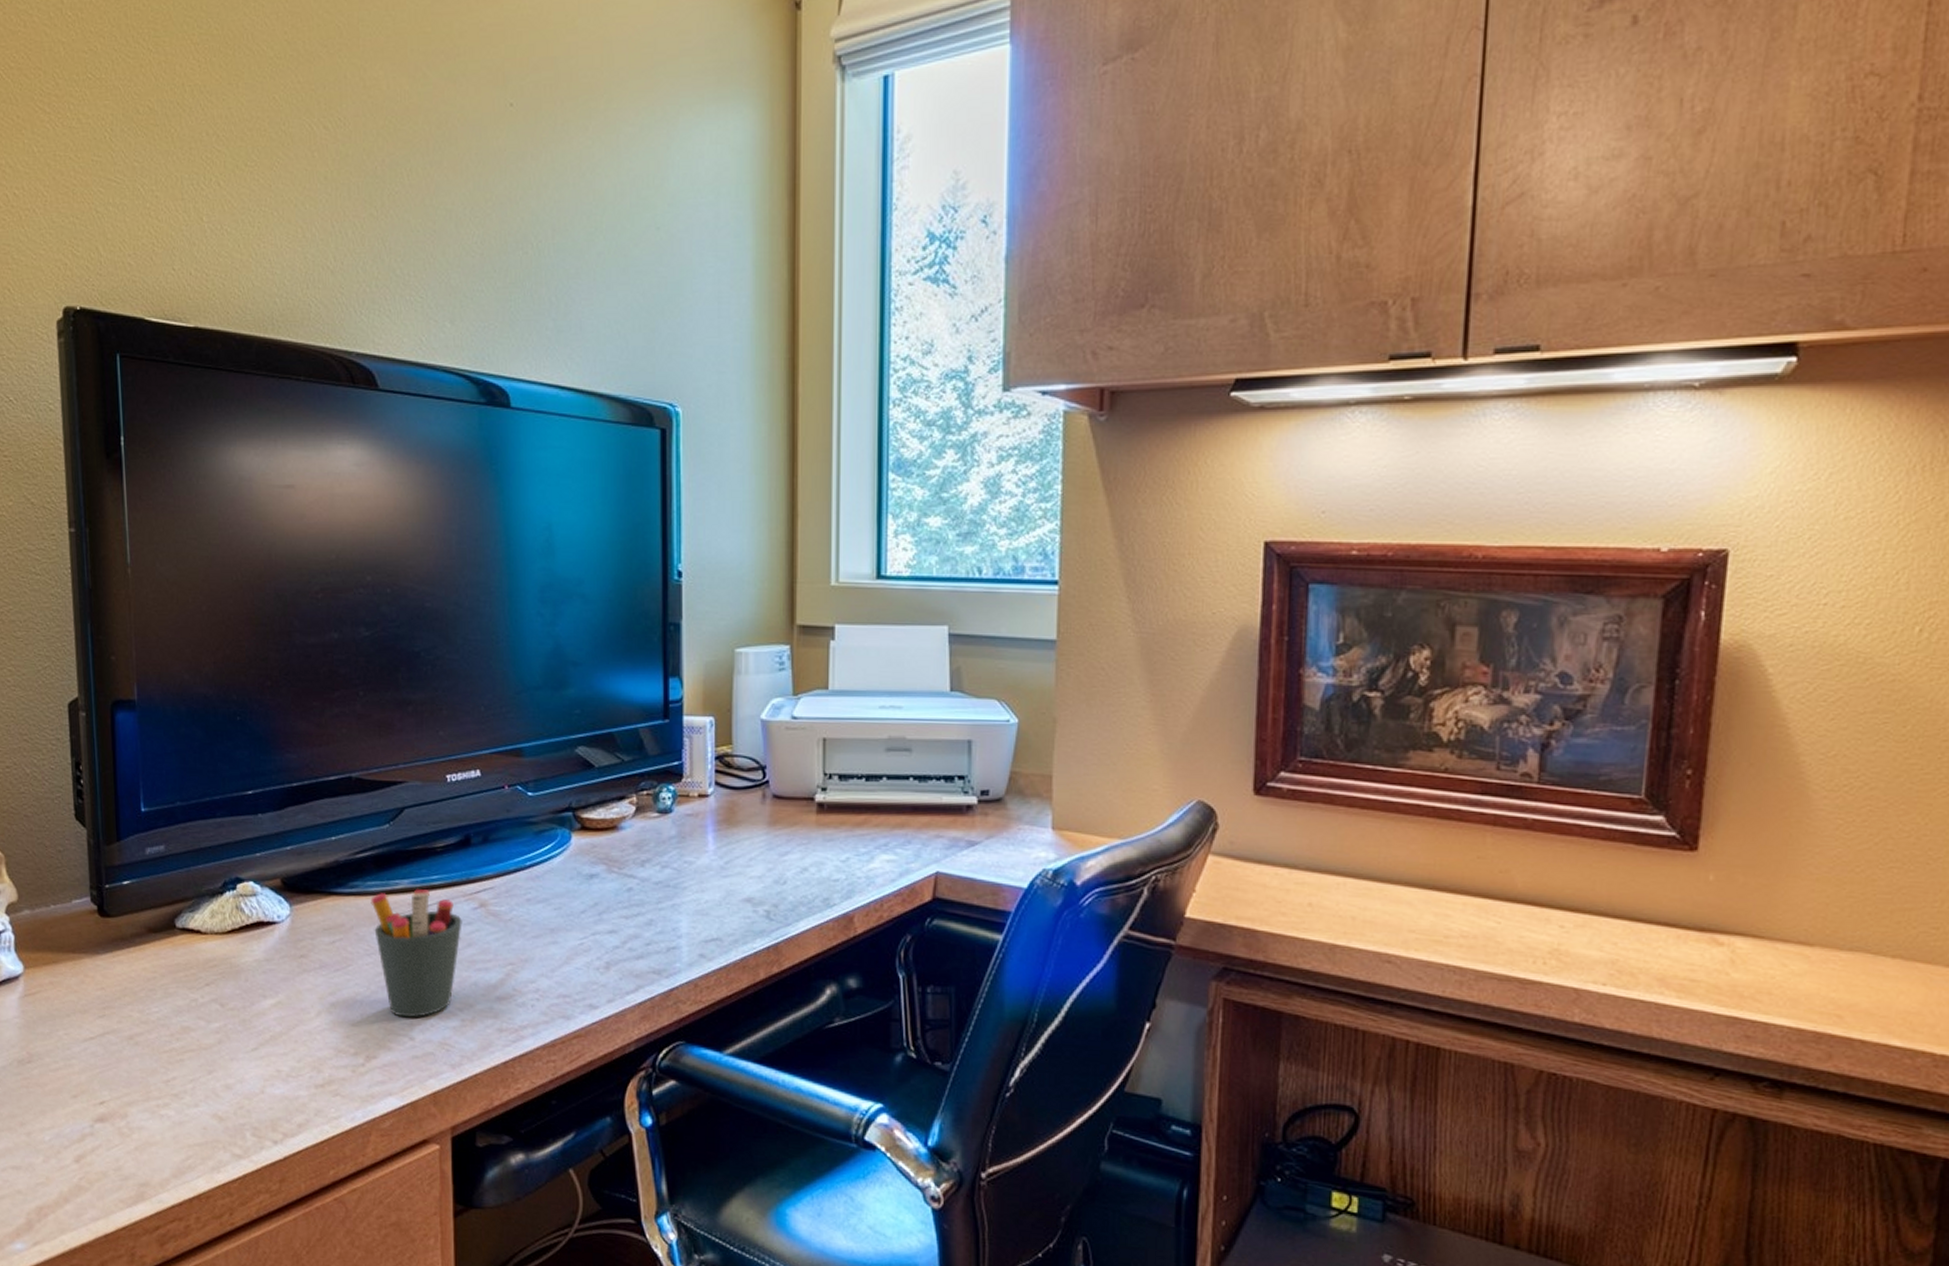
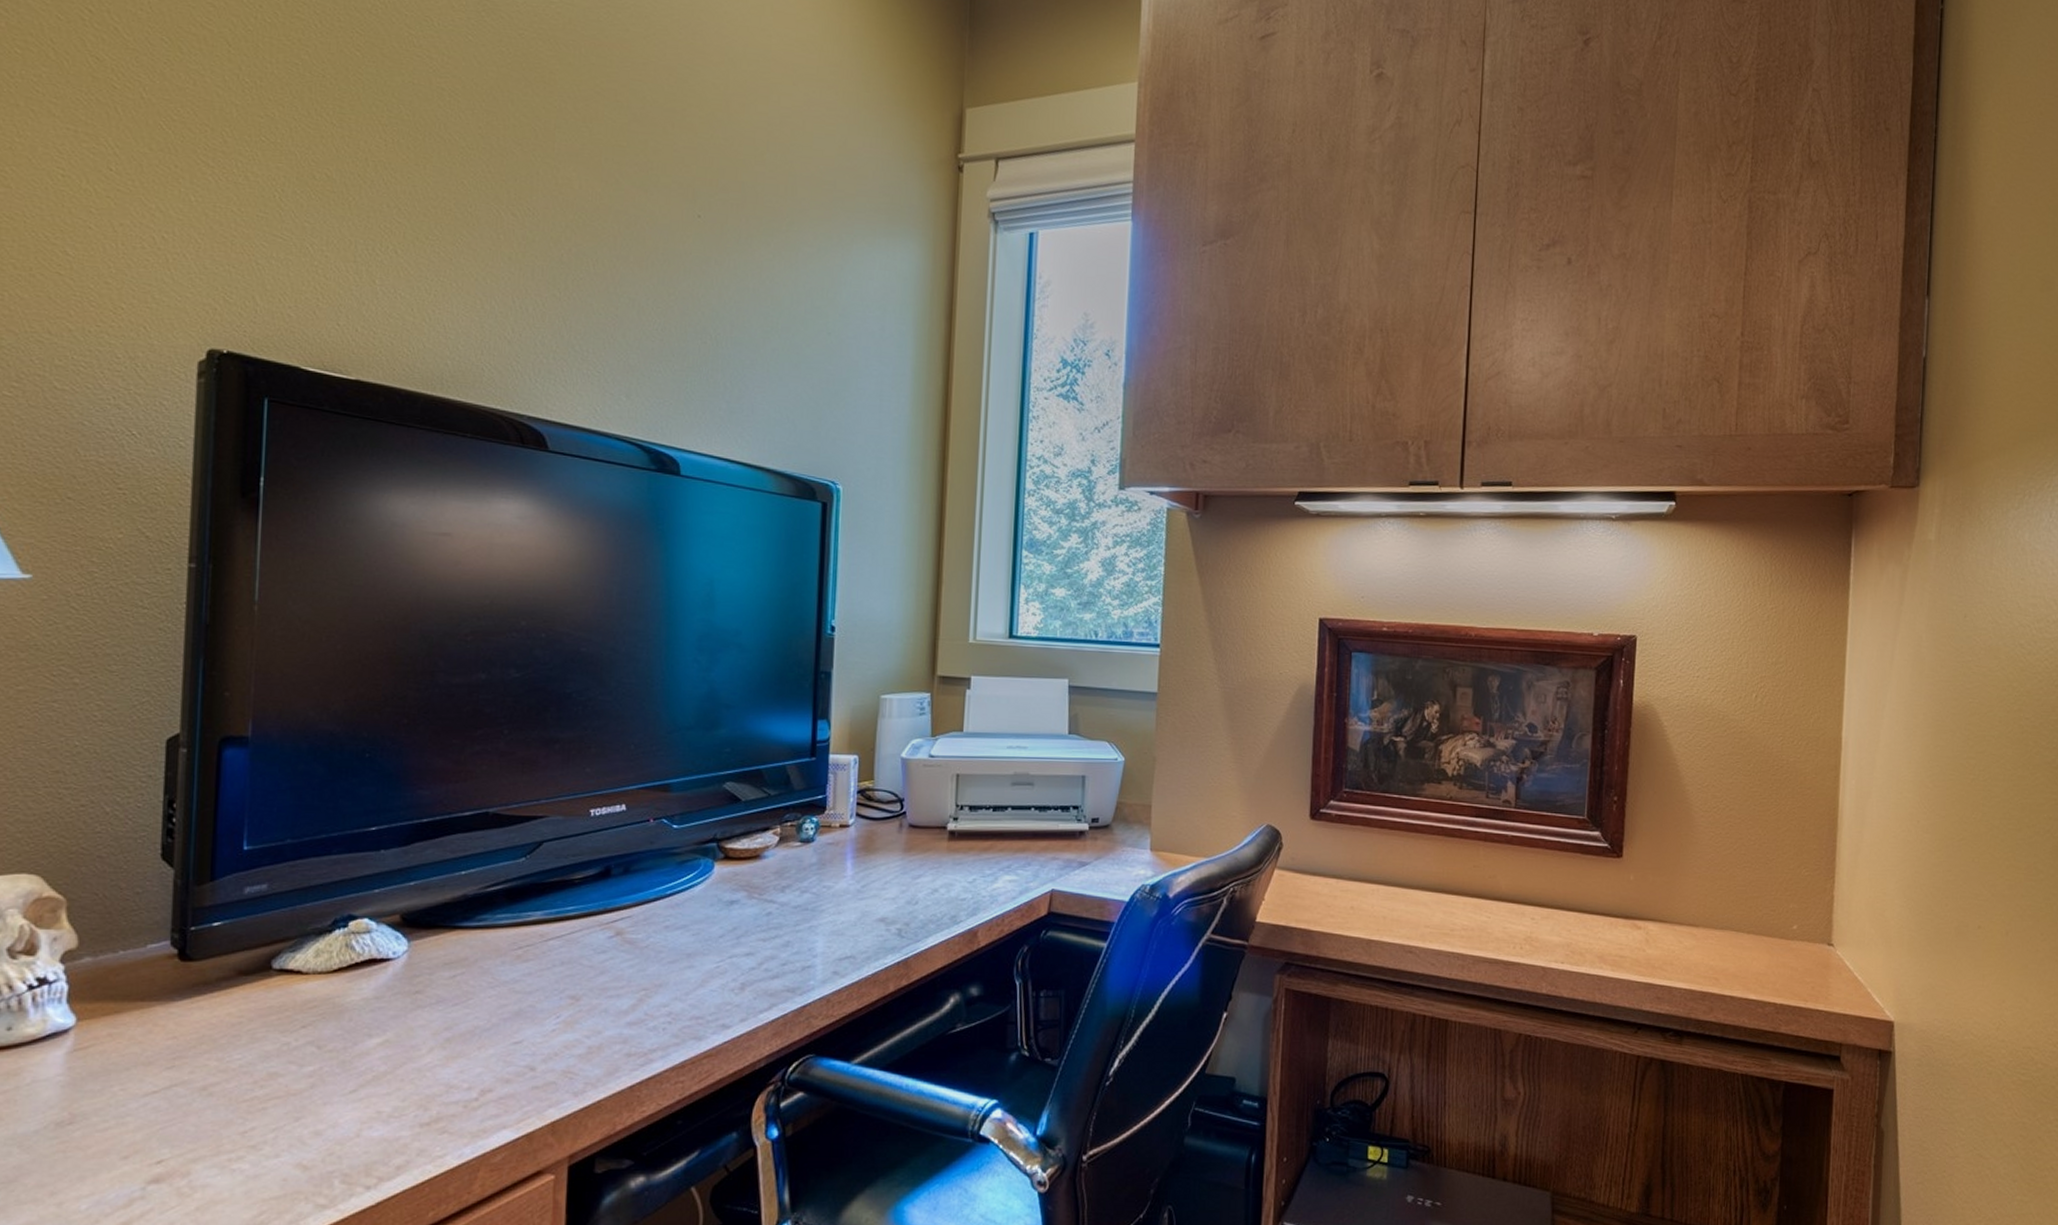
pen holder: present [370,889,462,1018] -> none [499,920,596,1048]

